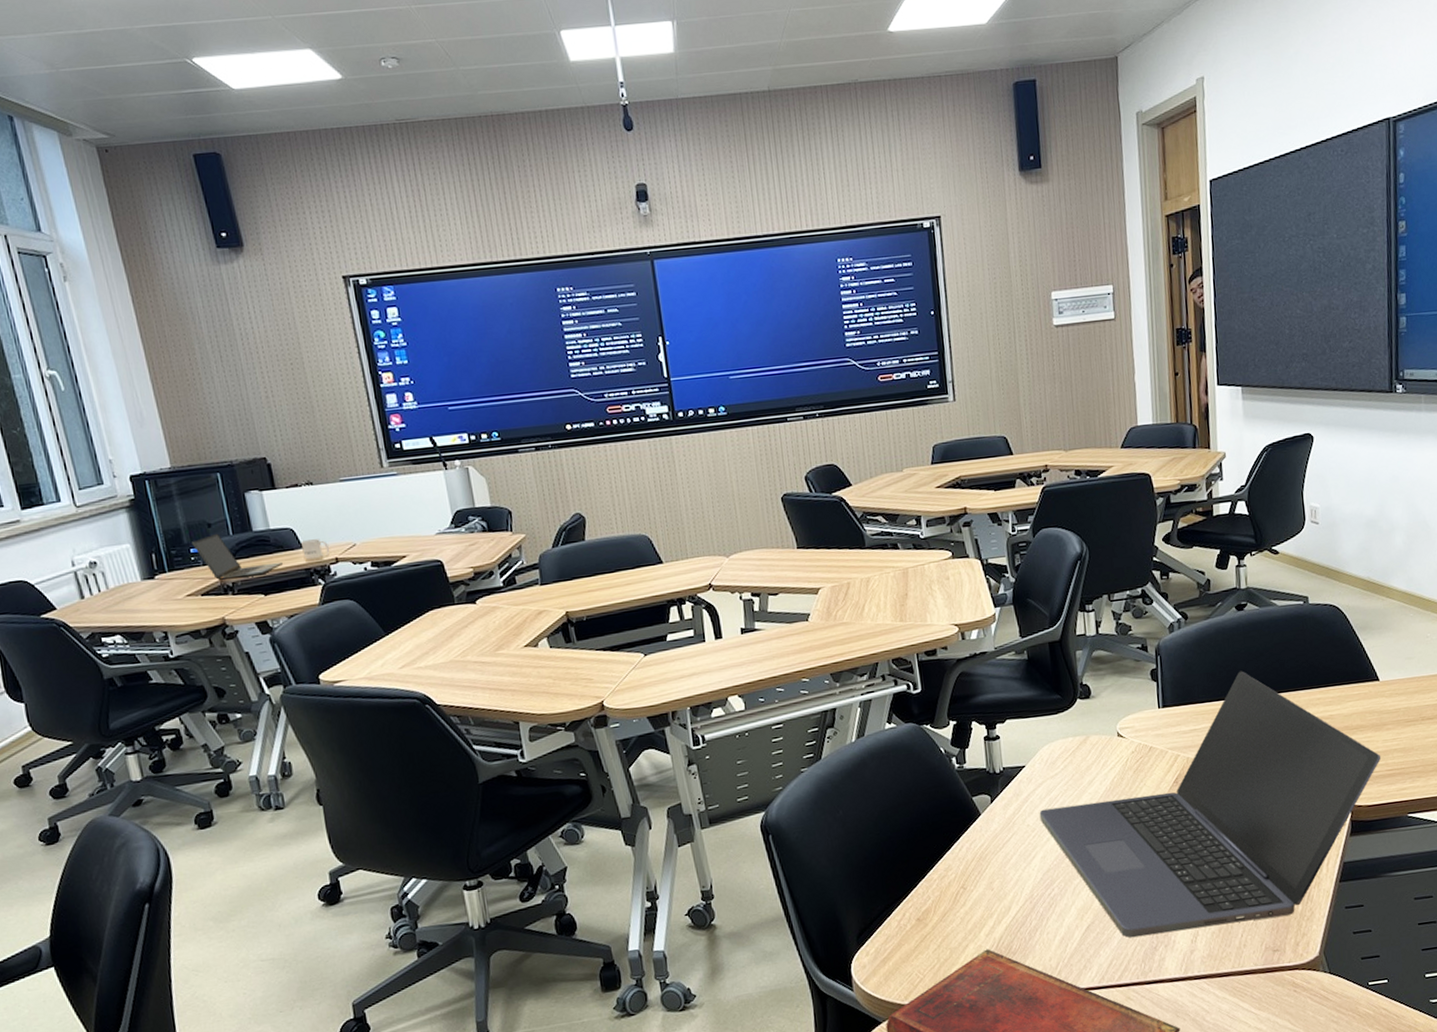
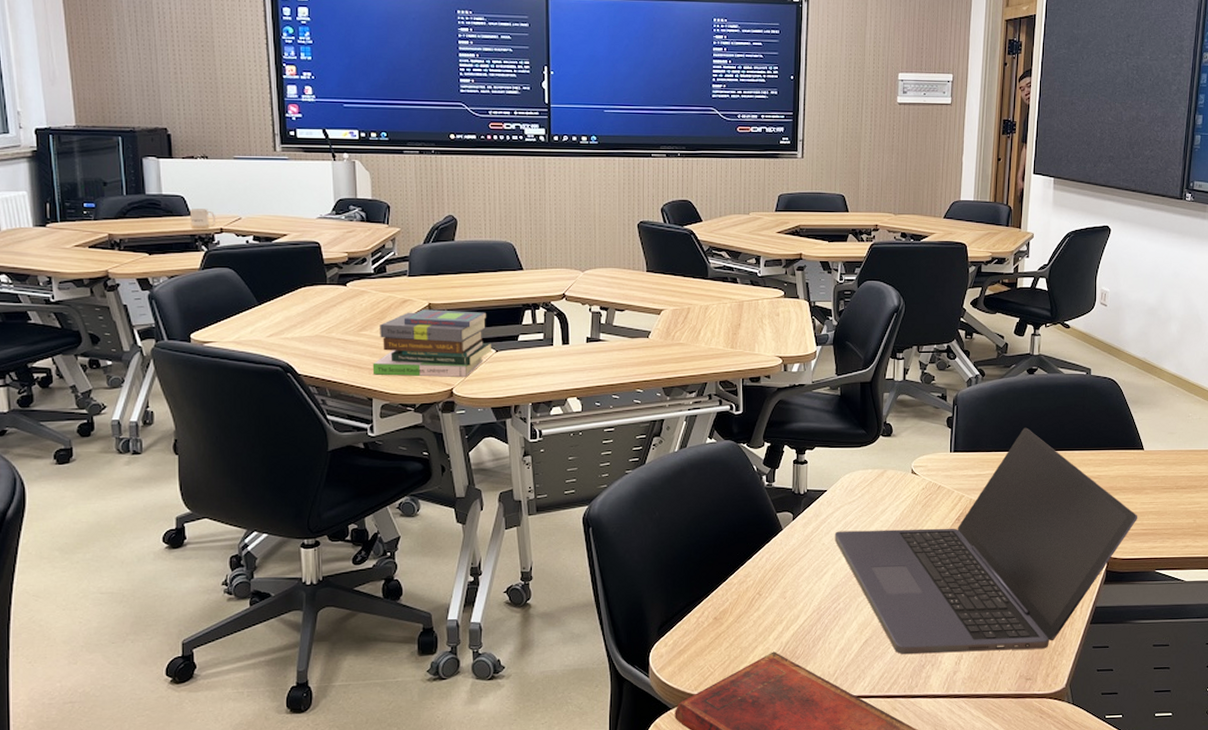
laptop: present [192,533,284,581] -> none [86,192,171,236]
books: none [514,614,639,696] -> present [372,309,491,377]

